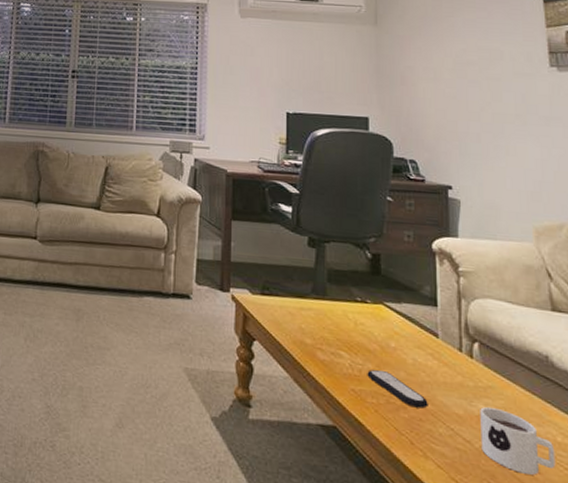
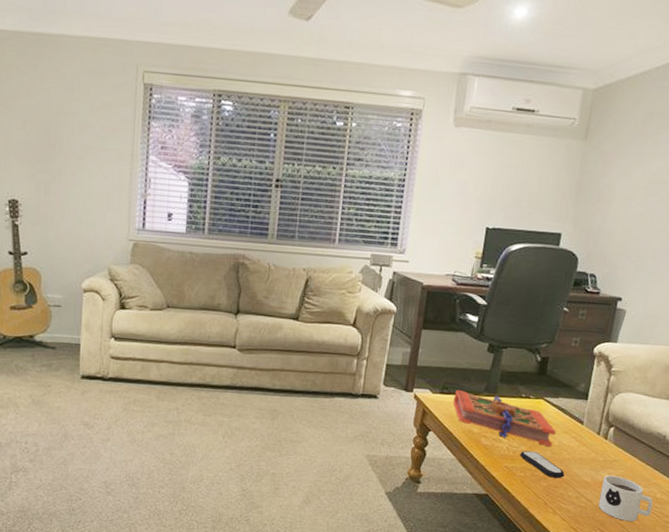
book: none [277,290,406,366] -> present [453,389,556,447]

